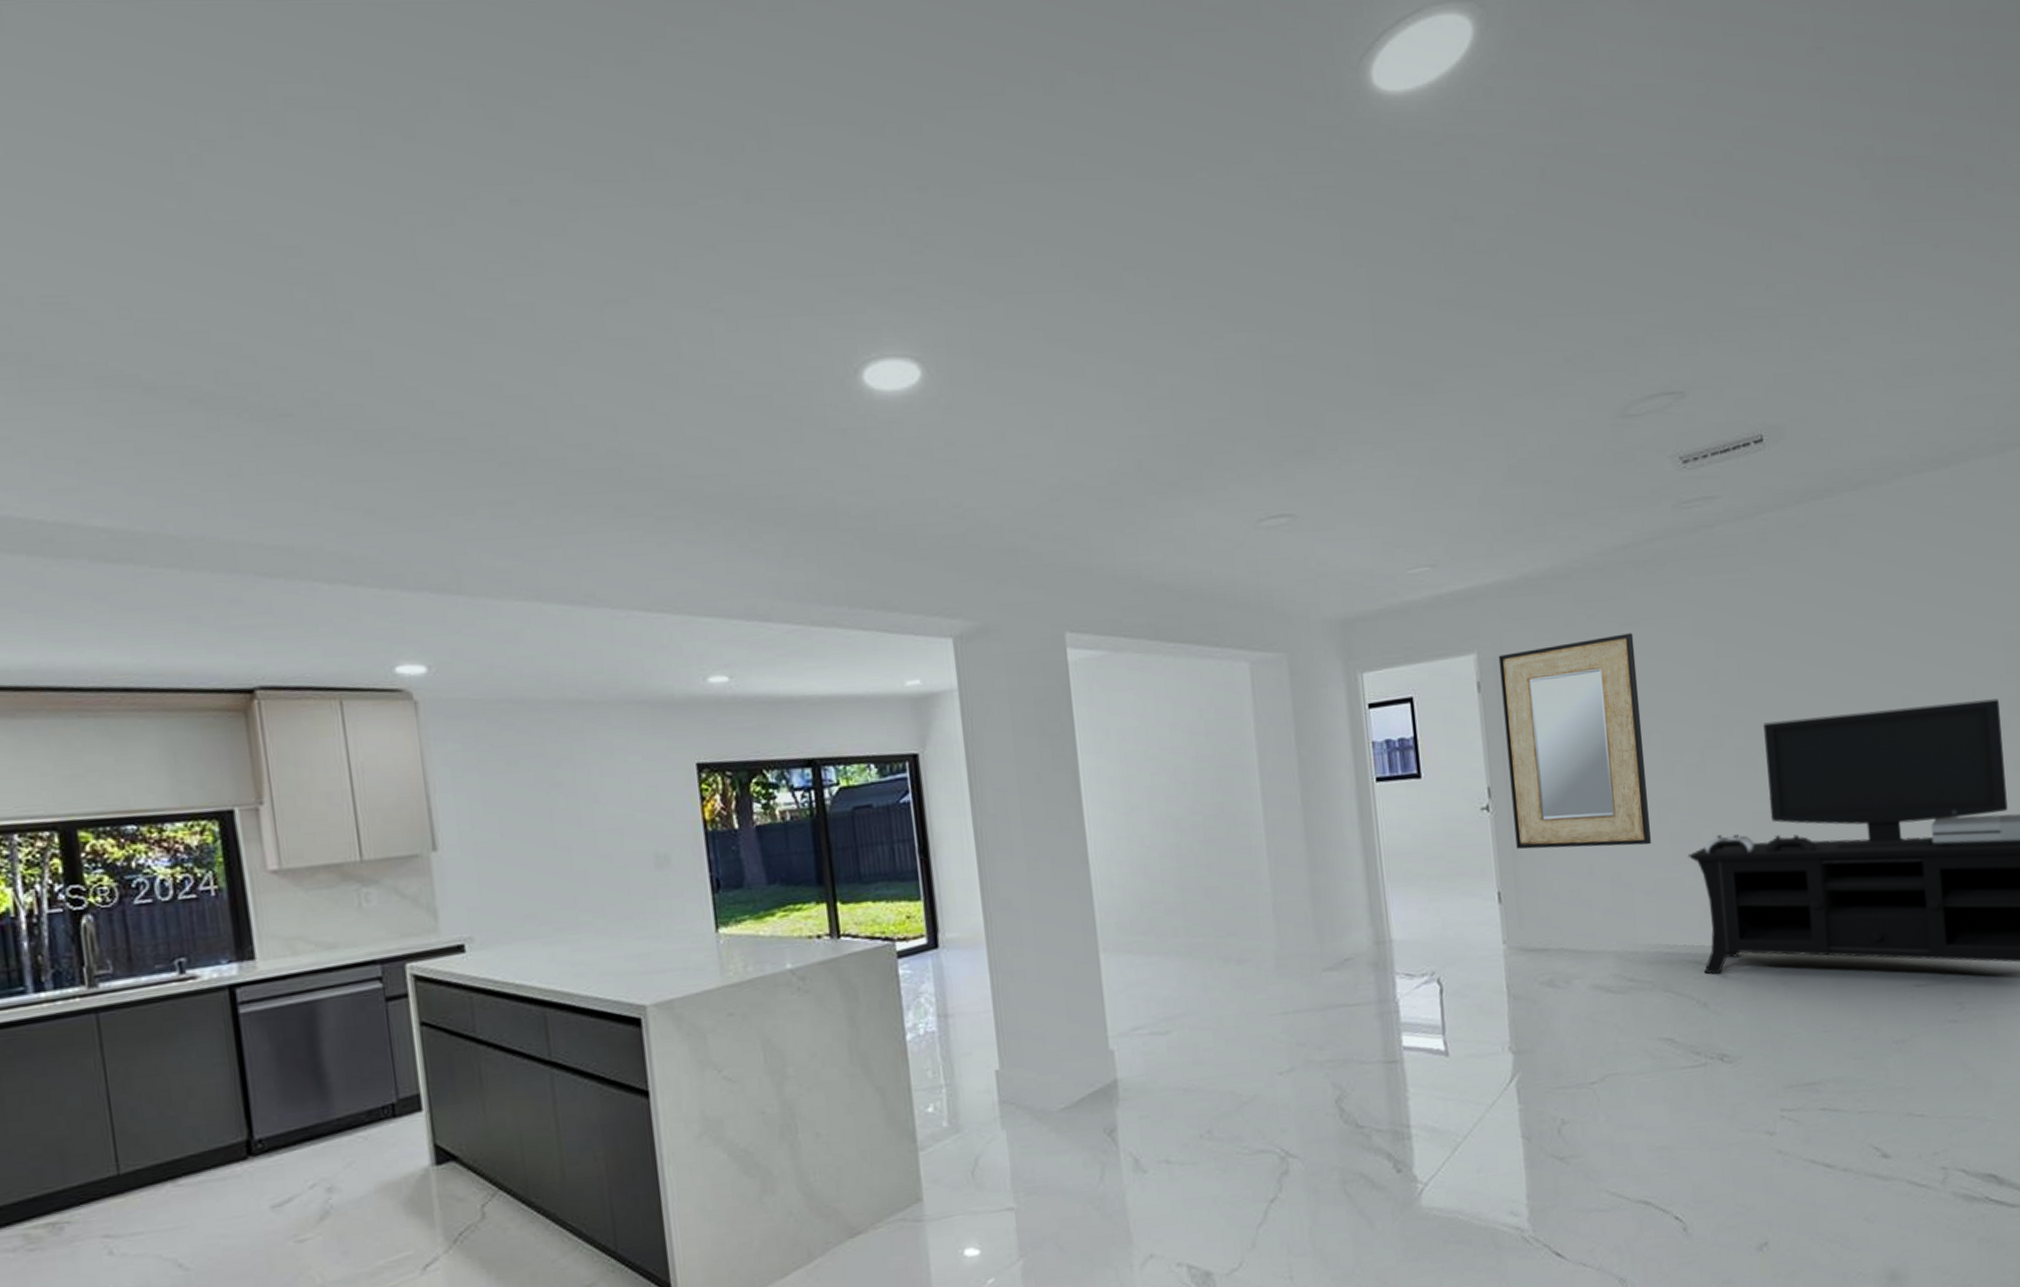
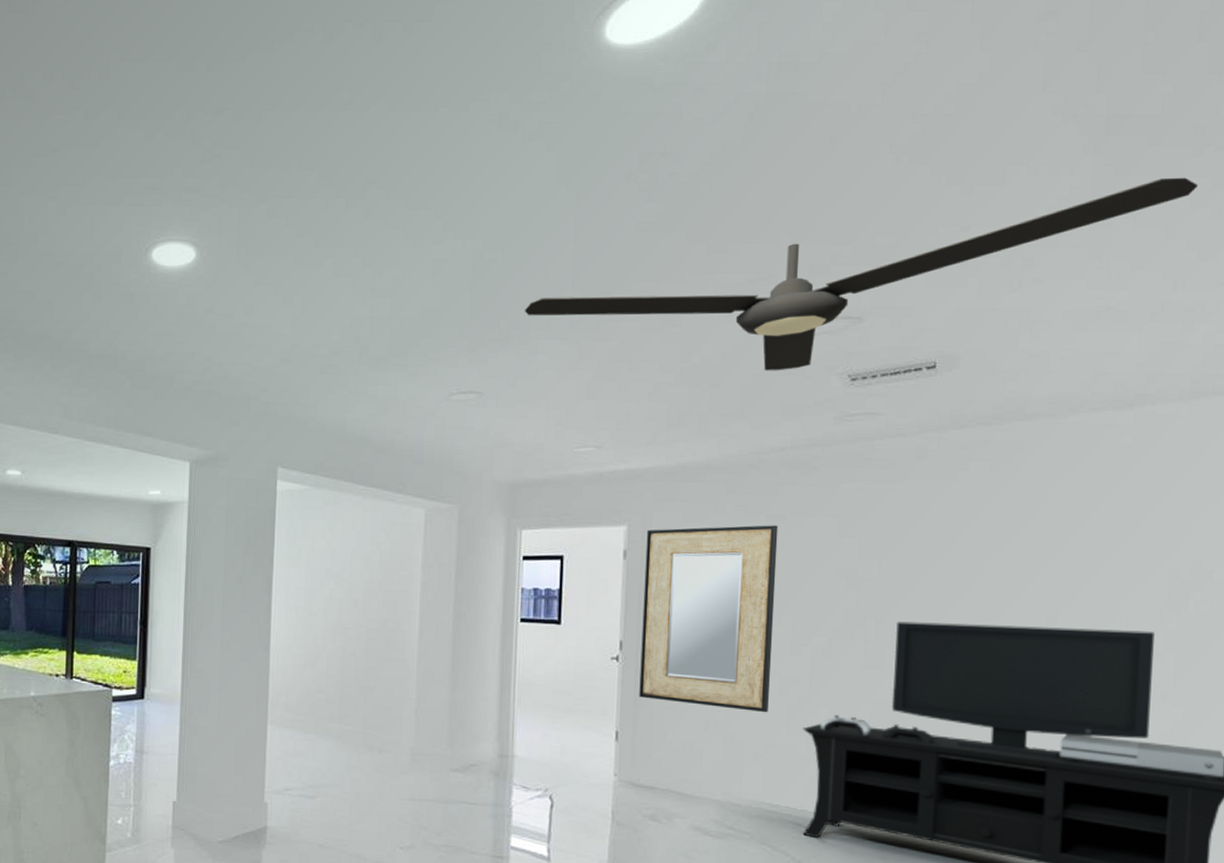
ceiling fan: none [1328,220,1976,460] -> present [524,177,1199,371]

